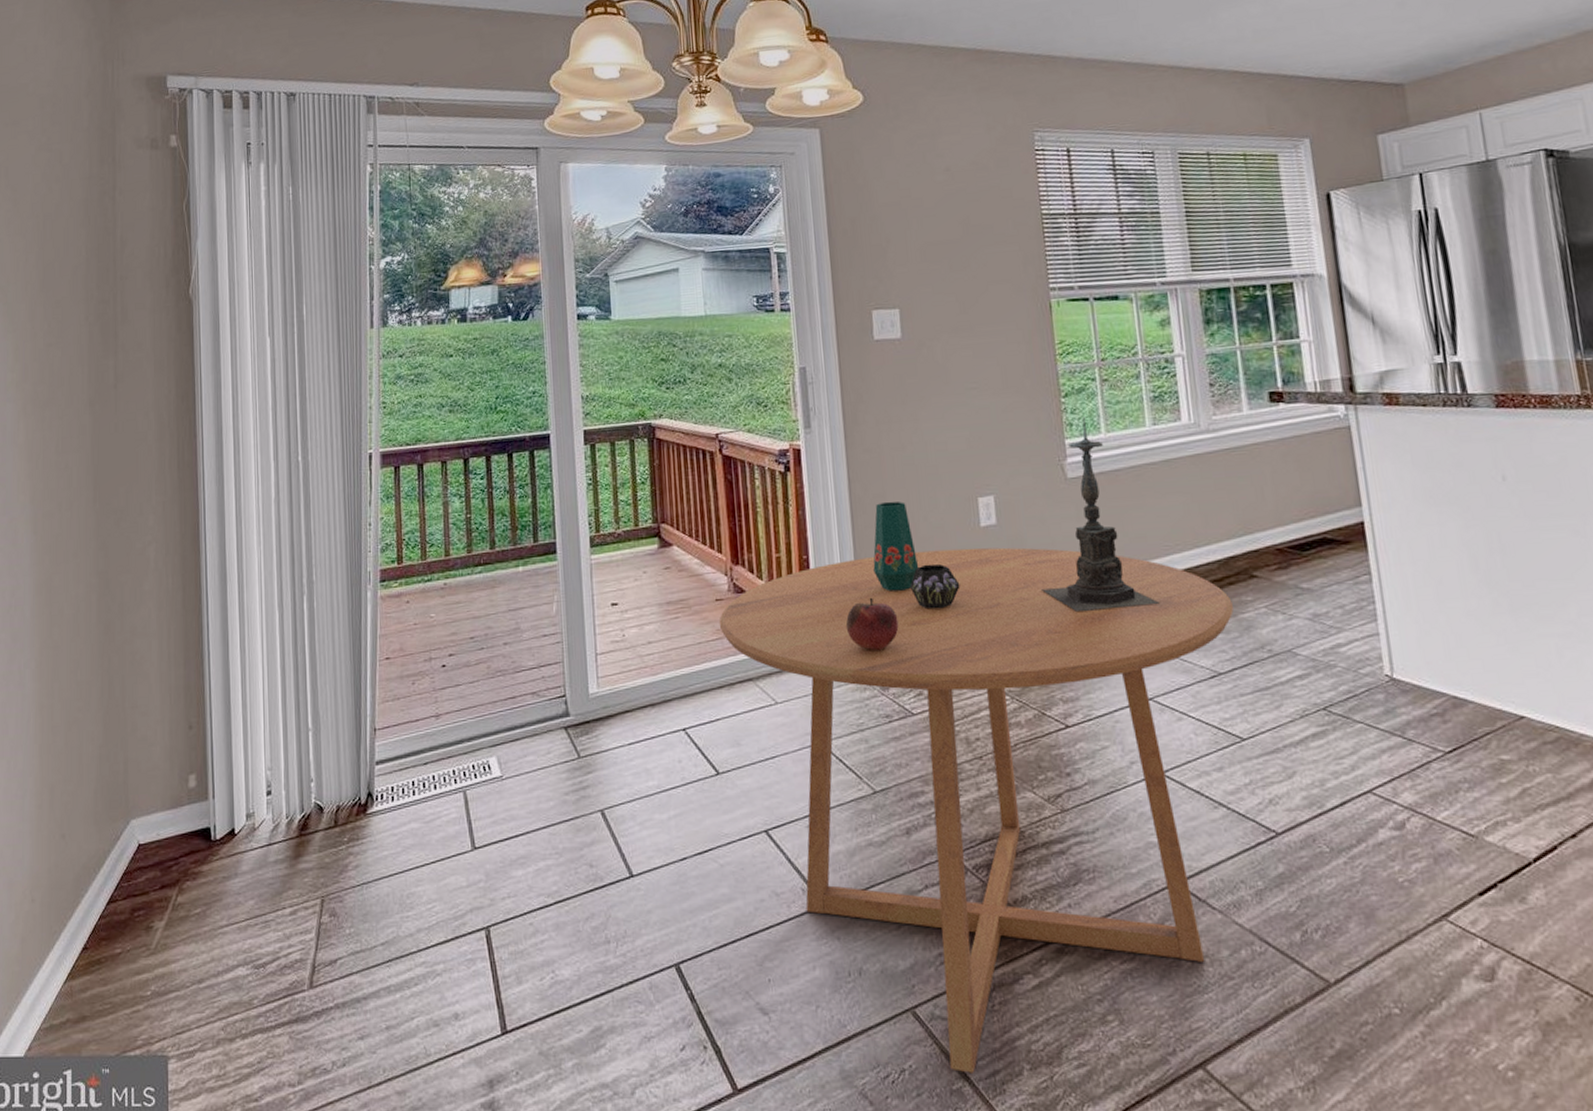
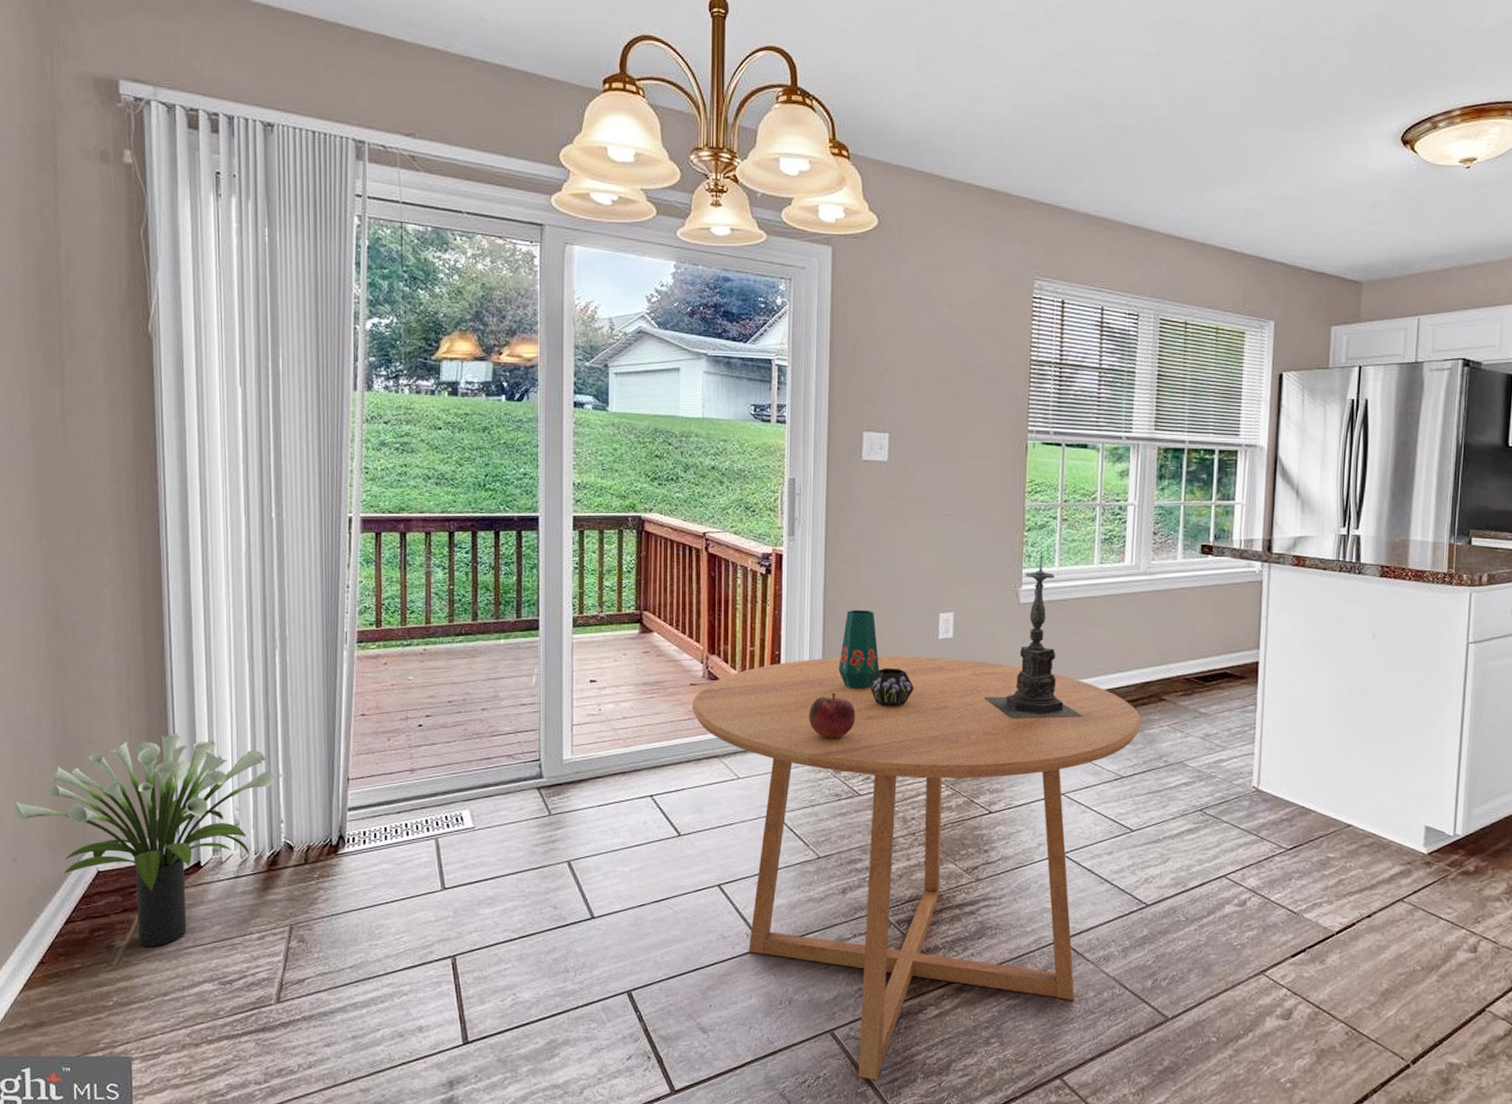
potted plant: none [64,691,304,926] -> present [14,733,274,946]

